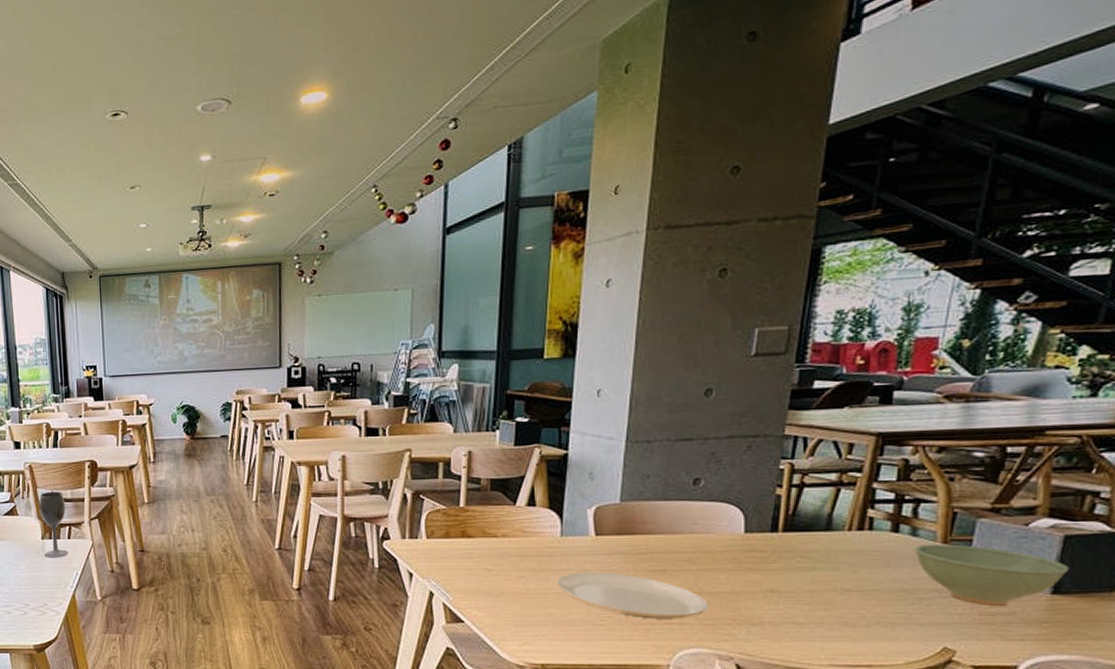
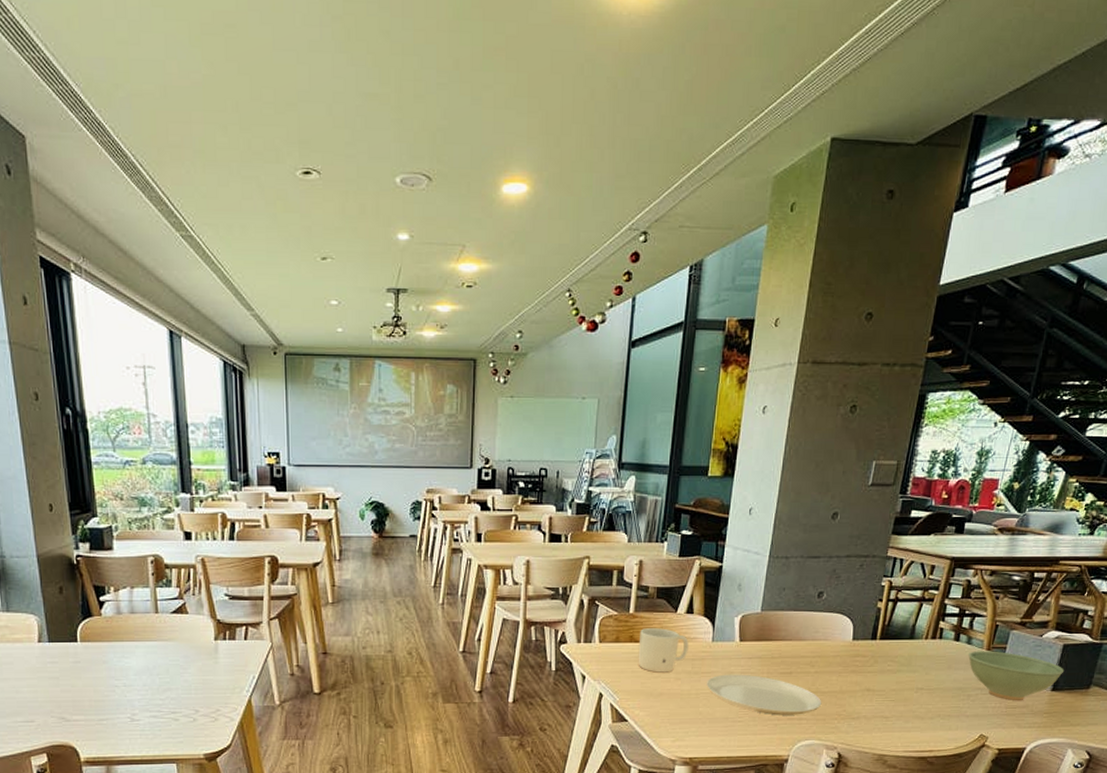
wine glass: present [38,491,69,558] -> none [211,588,245,660]
mug: none [472,522,532,570] -> present [638,628,689,673]

